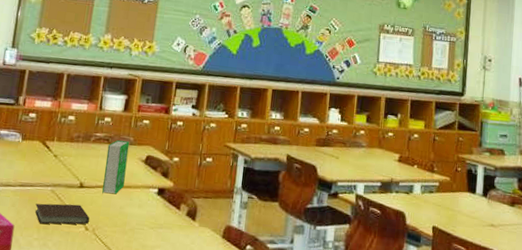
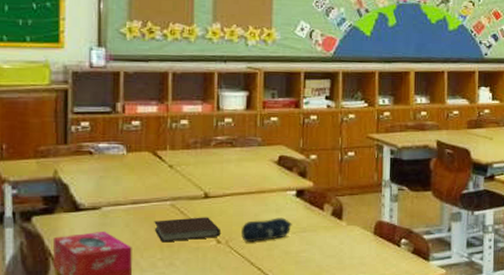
book: present [102,140,130,194] -> none [231,142,258,202]
pencil case: none [106,212,151,233] -> present [242,218,292,242]

